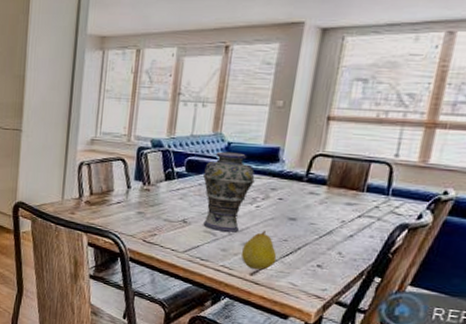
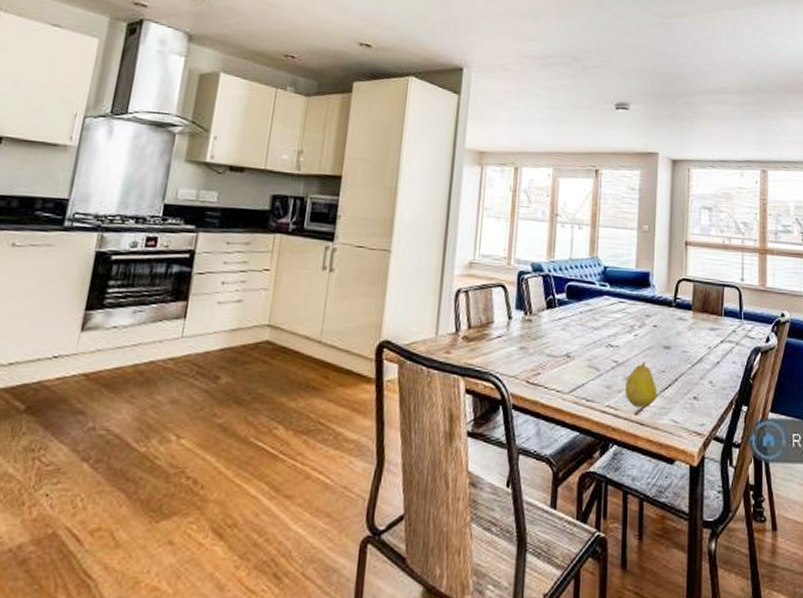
vase: present [203,151,255,233] -> none [584,276,631,366]

